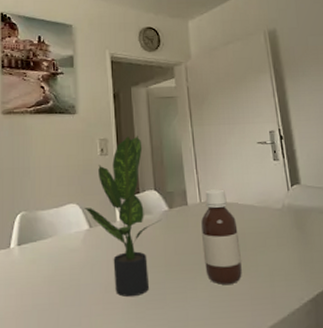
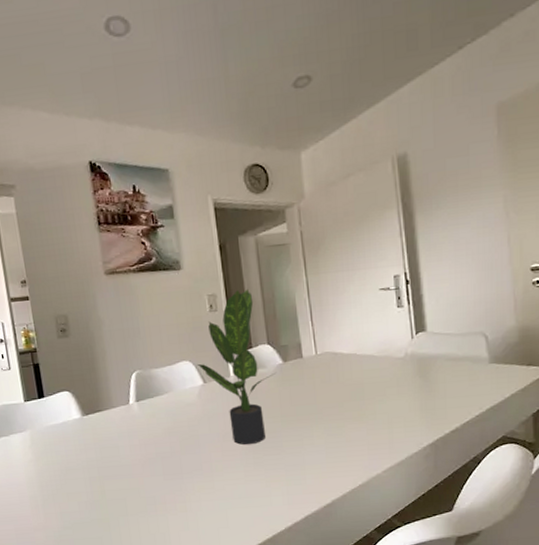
bottle: present [201,189,242,285] -> none [317,340,359,432]

